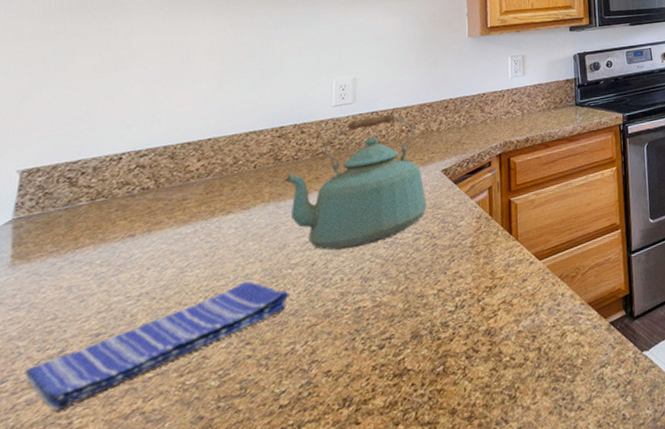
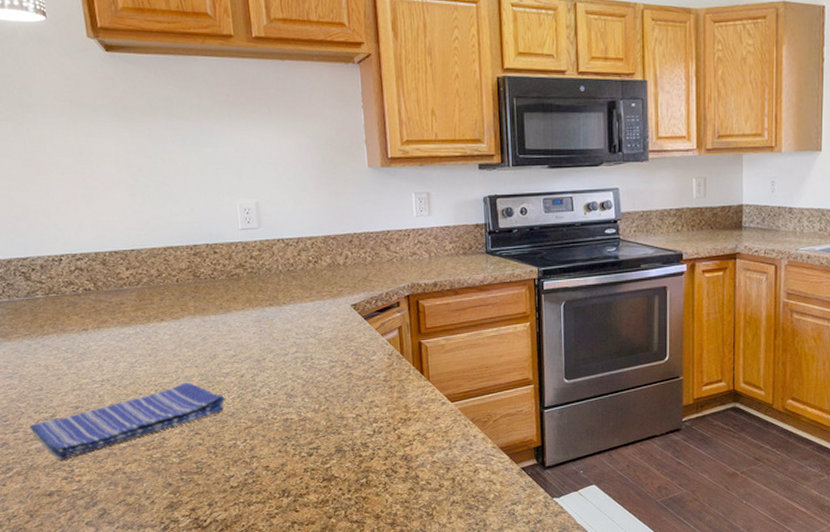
kettle: present [284,113,427,250] -> none [205,242,340,367]

